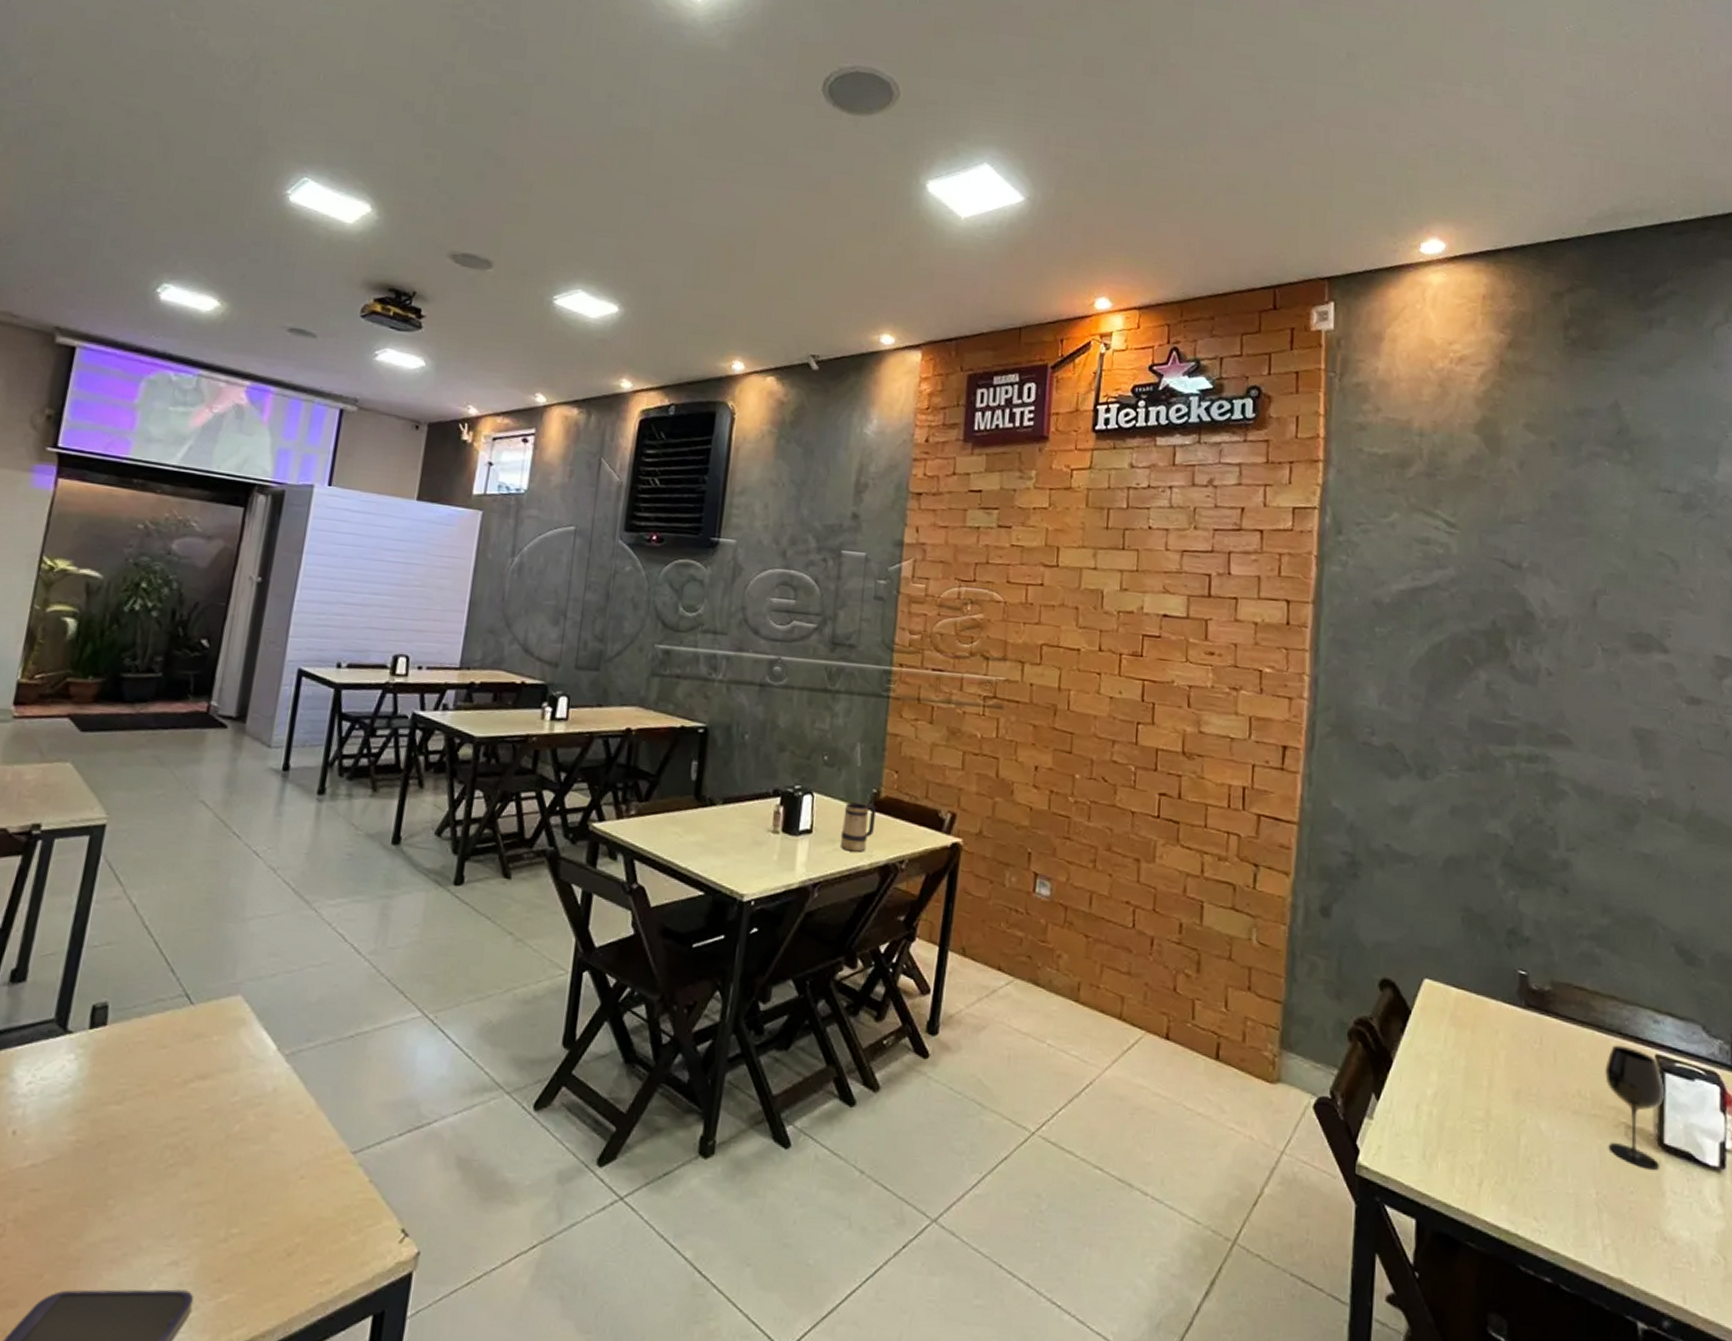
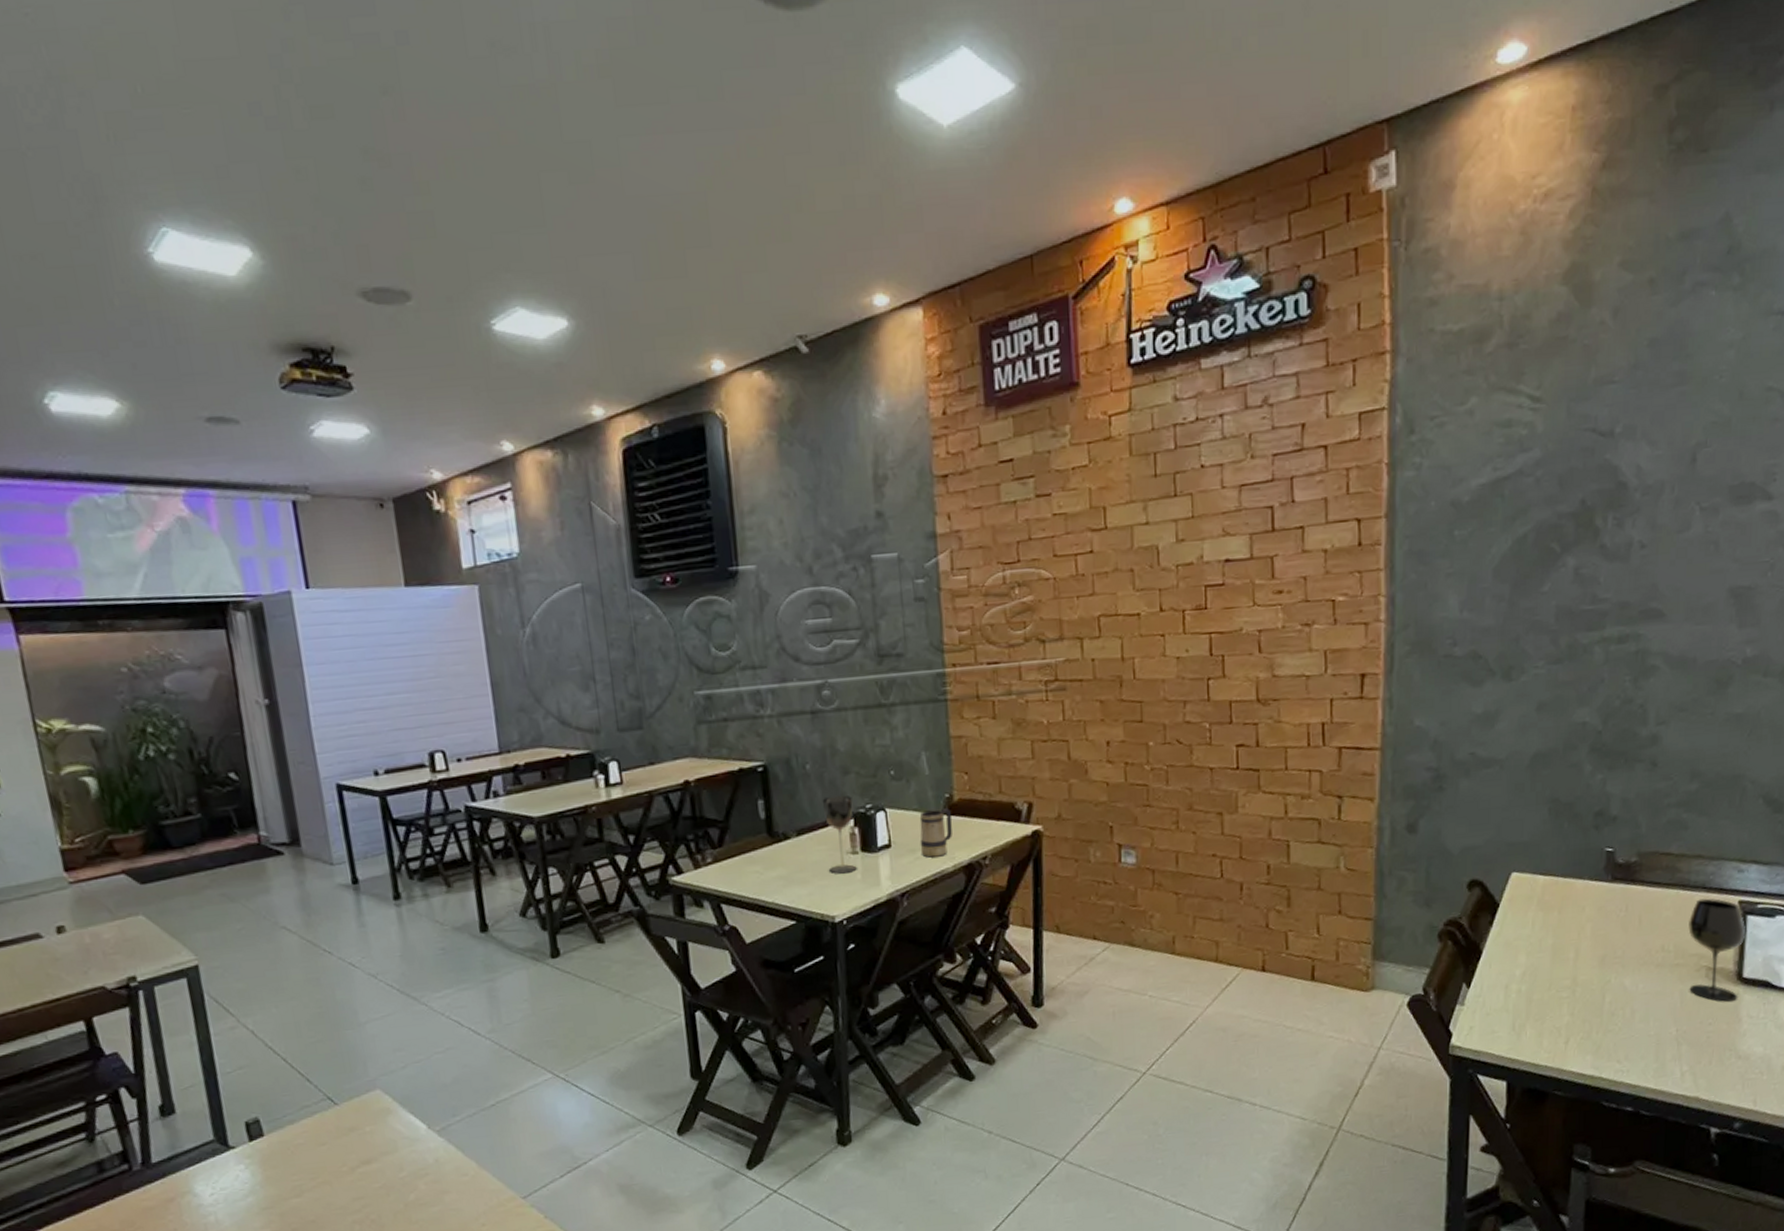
wineglass: none [748,770,783,852] -> present [822,795,857,874]

